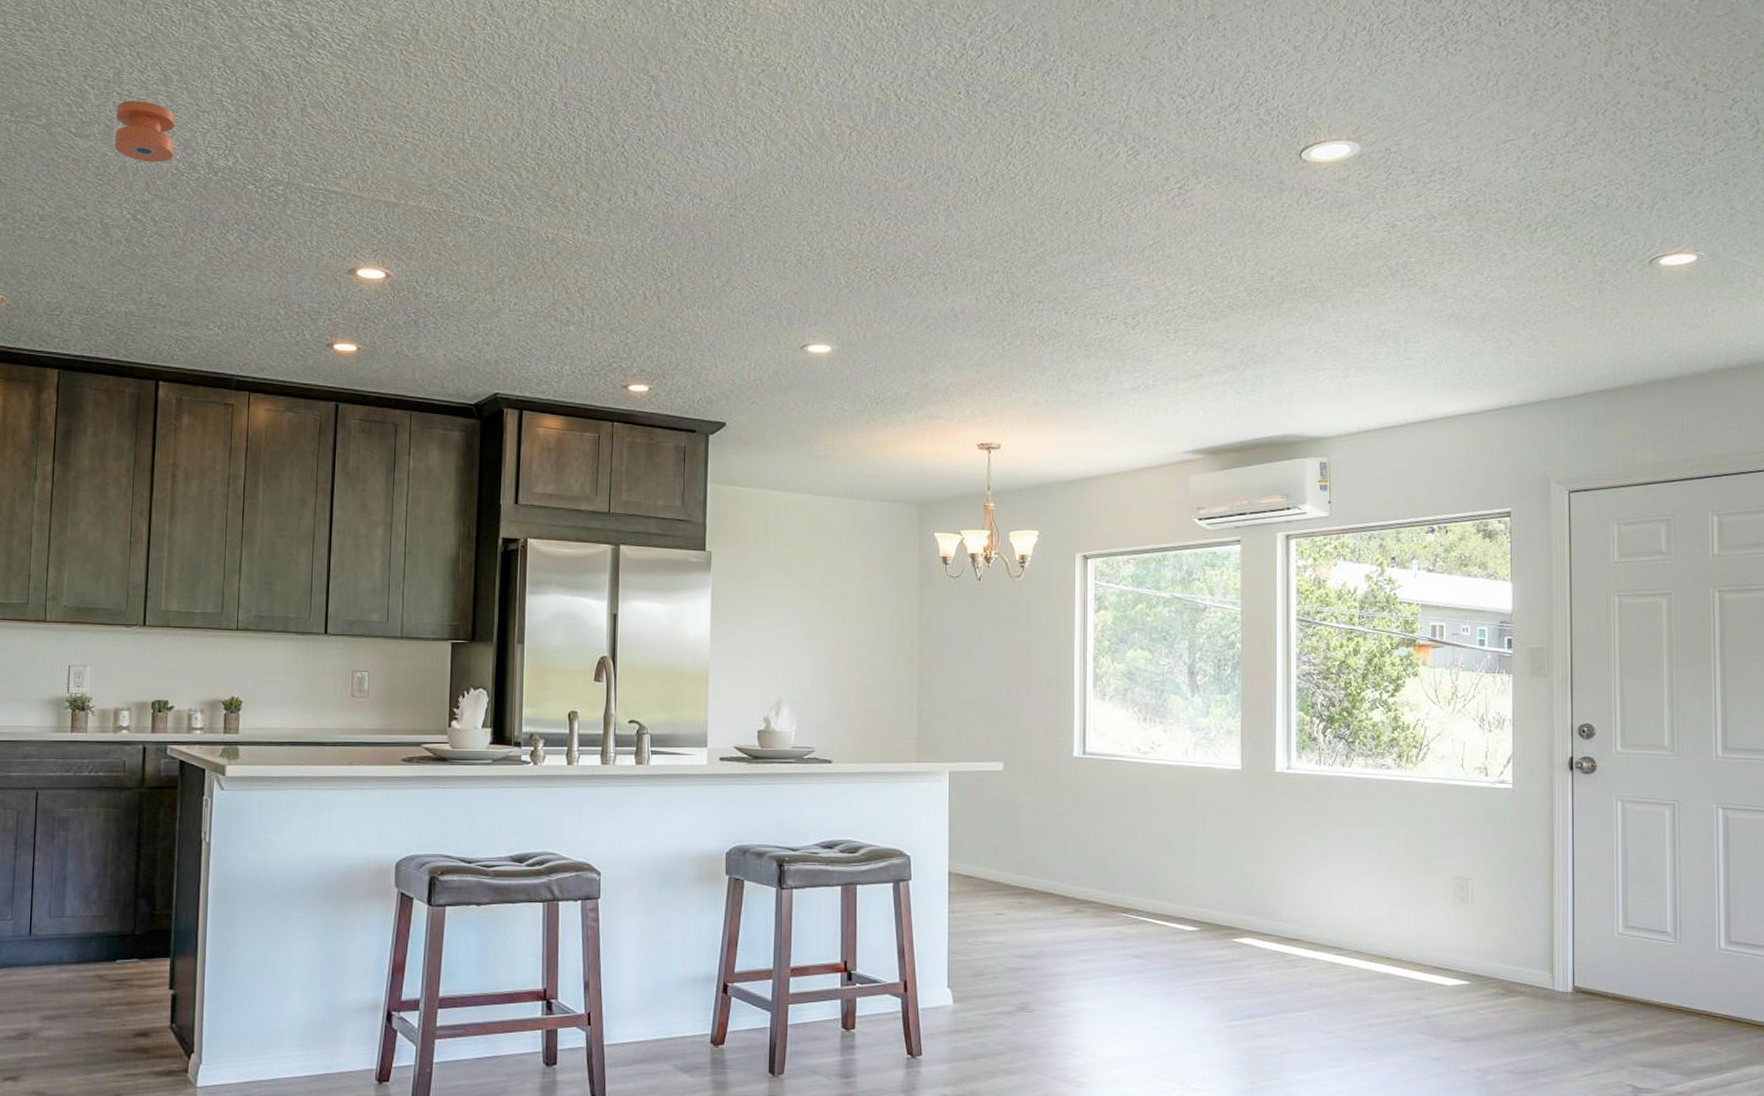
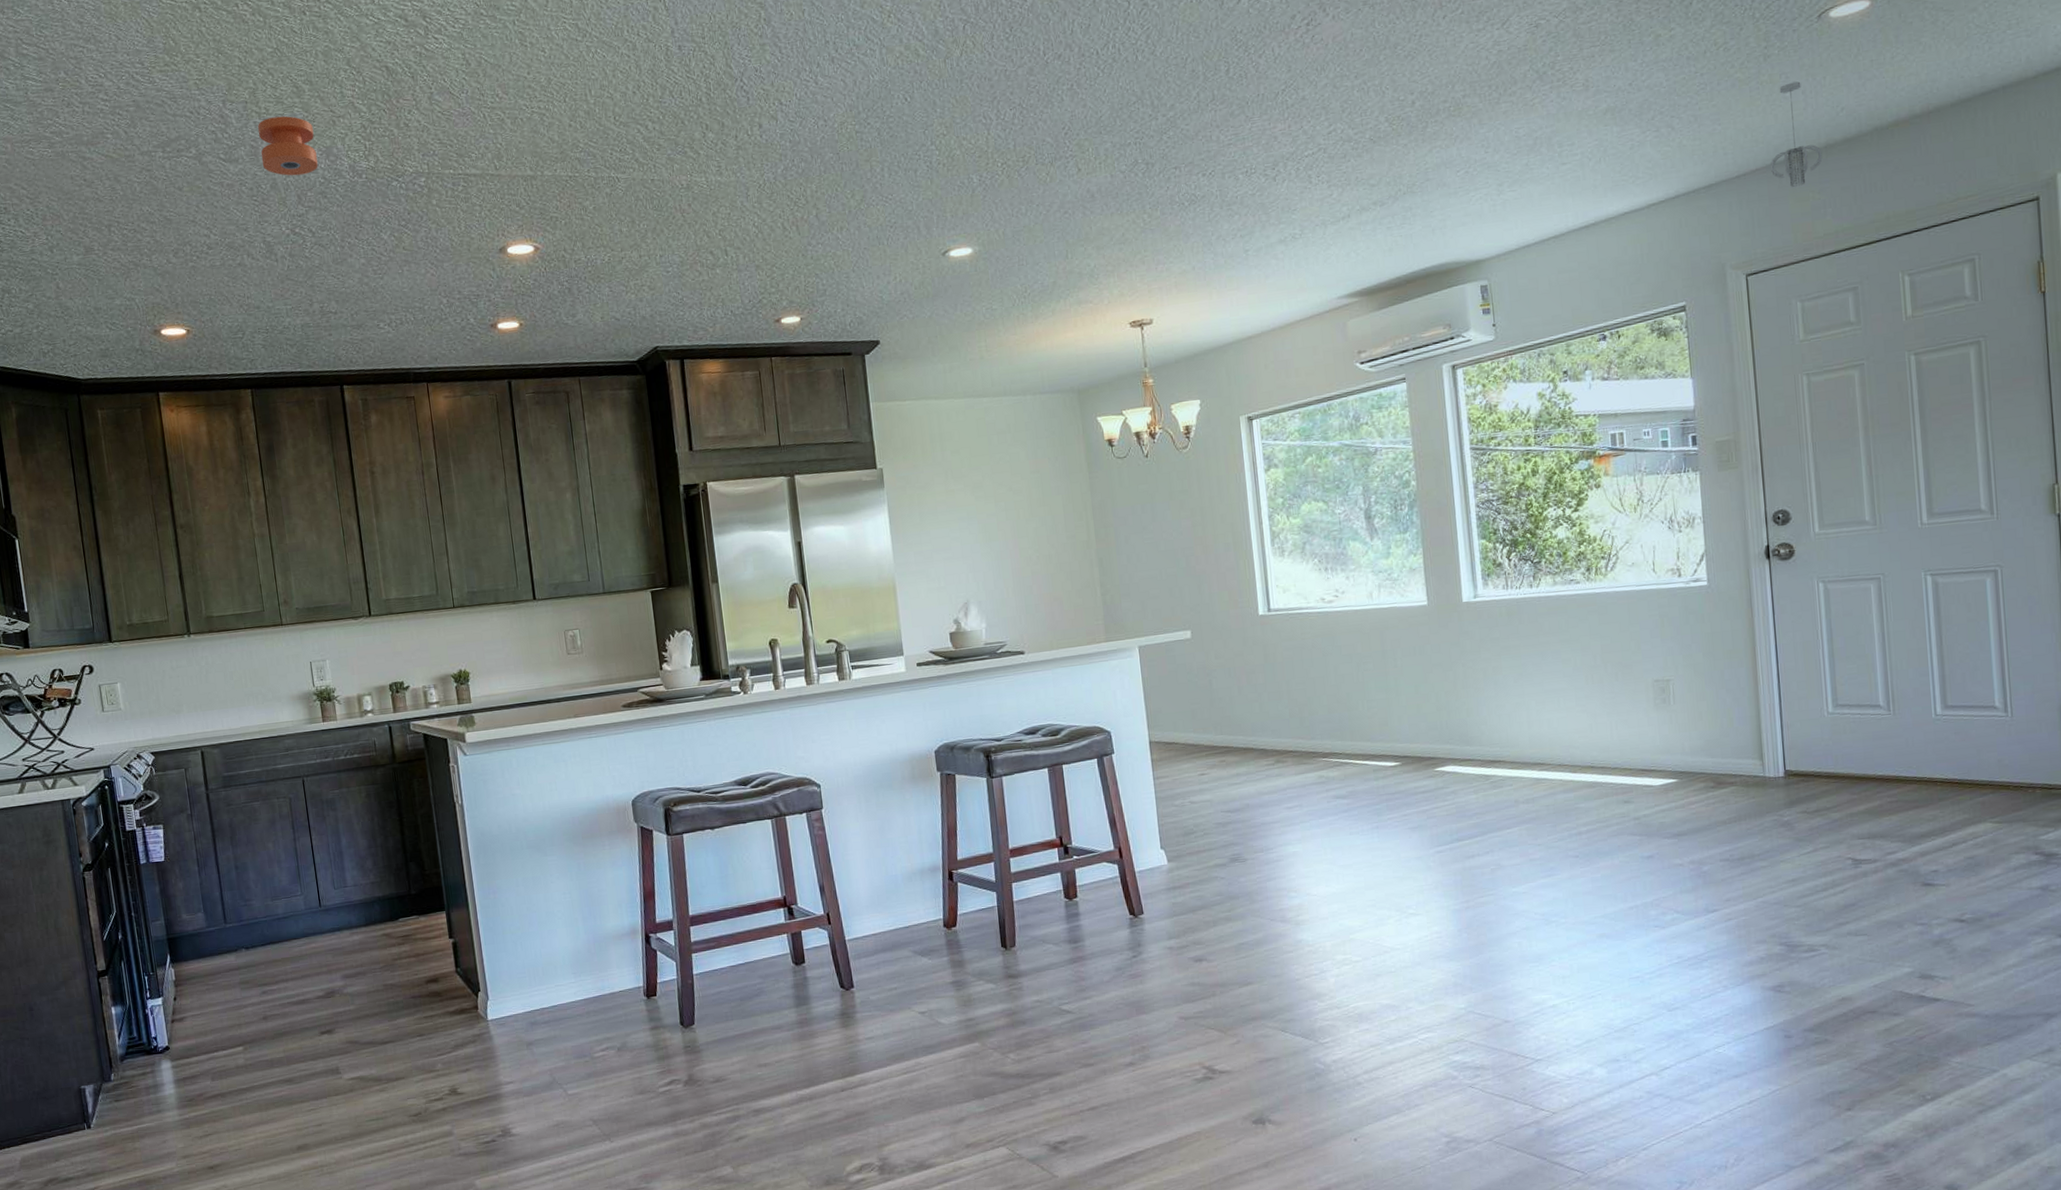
pendant light: none [1598,318,1646,415] -> present [1771,81,1823,187]

